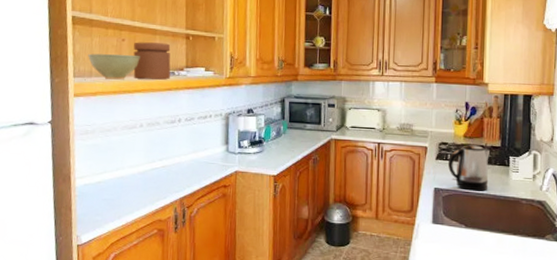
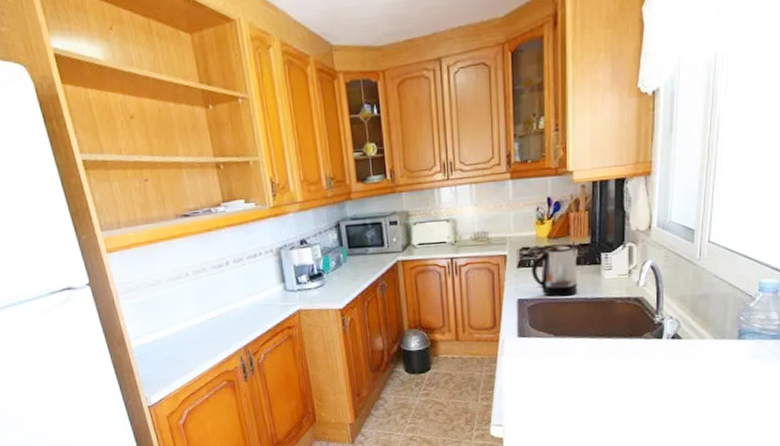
bowl: present [88,53,140,80] -> none [111,196,170,228]
jar: present [133,42,171,81] -> none [159,177,209,224]

